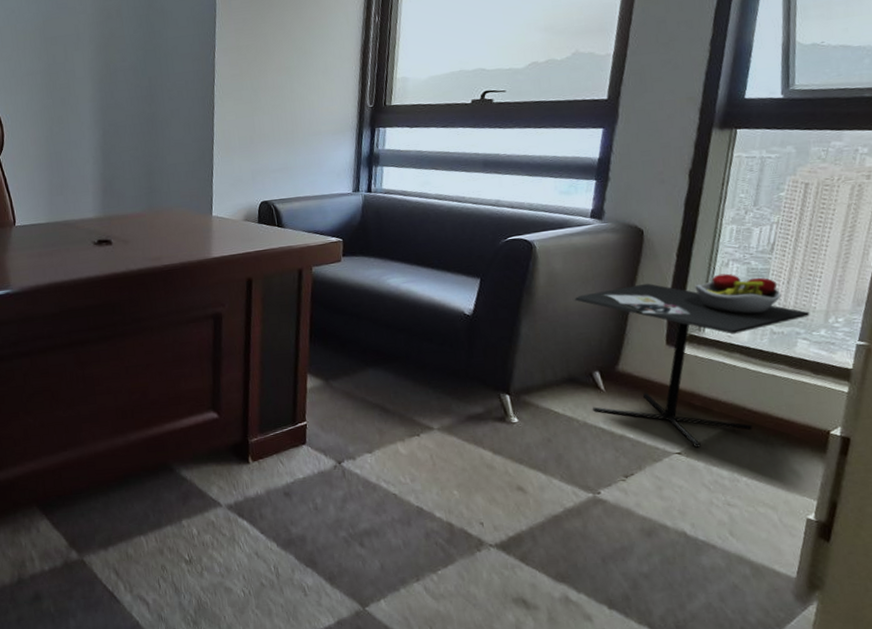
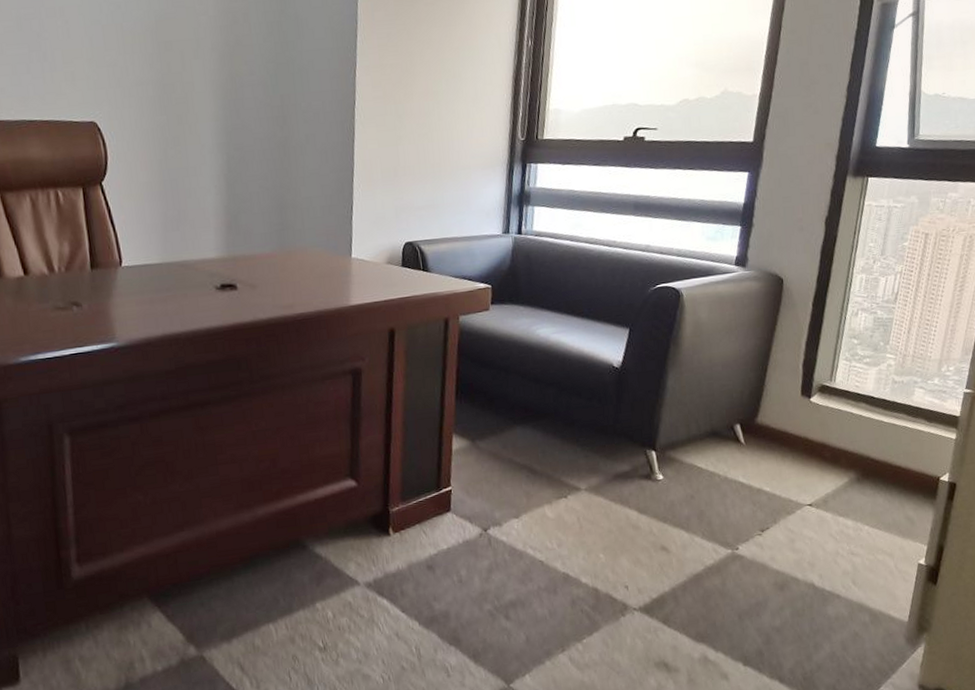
kitchen table: present [574,273,810,448] -> none [718,323,926,499]

